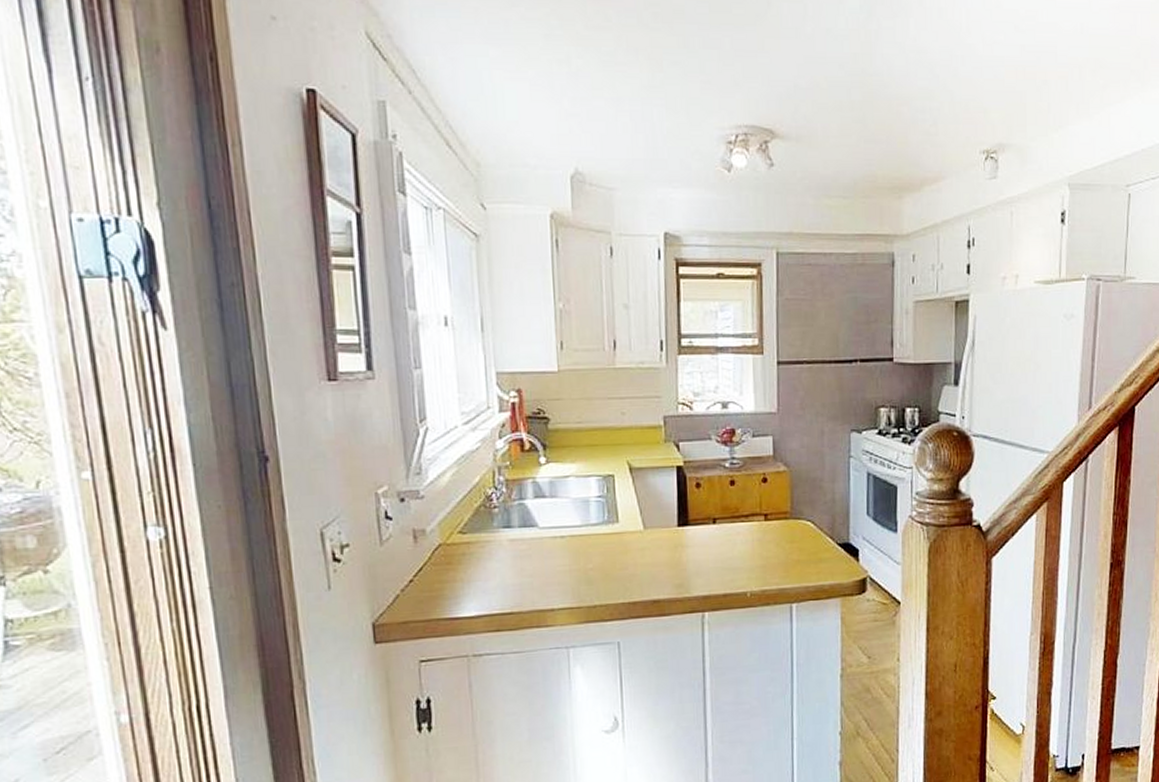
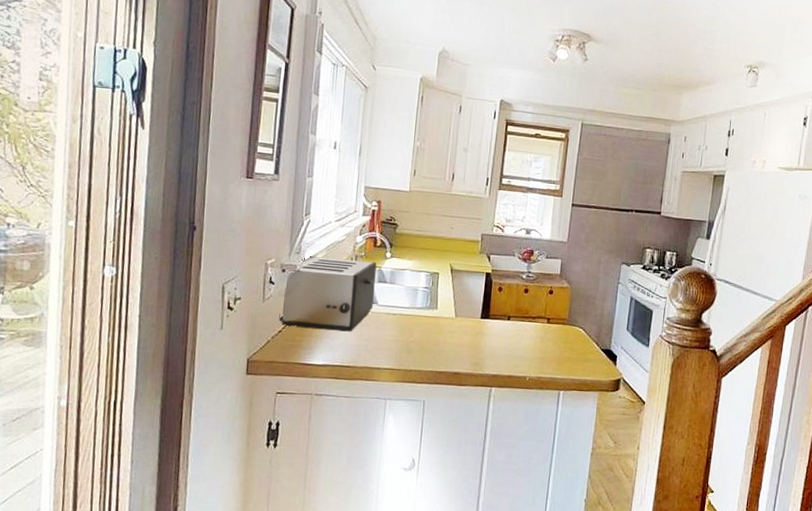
toaster: none [406,471,532,573] -> present [279,255,377,332]

